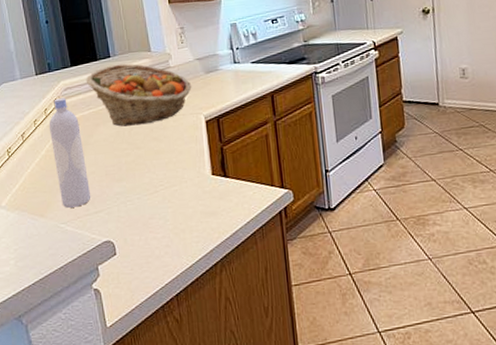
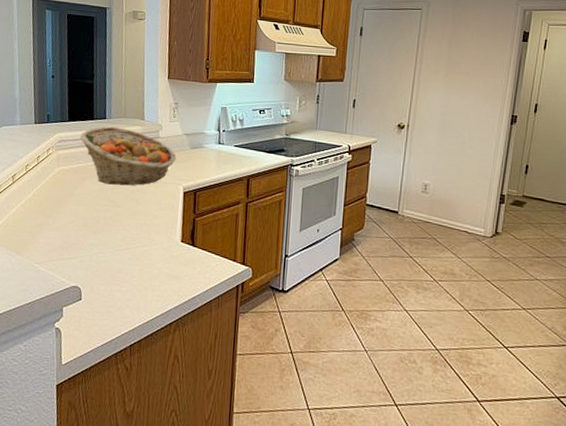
bottle: present [49,97,91,208] -> none [38,148,68,251]

